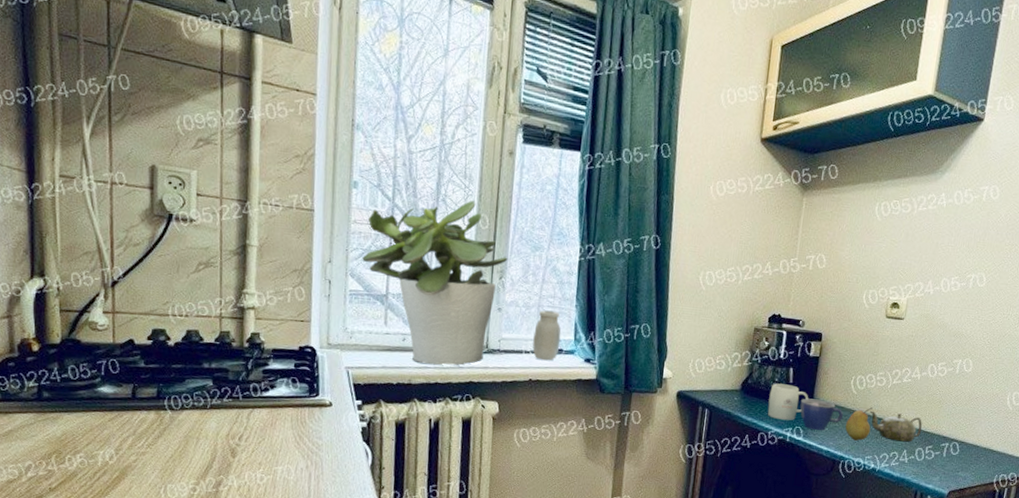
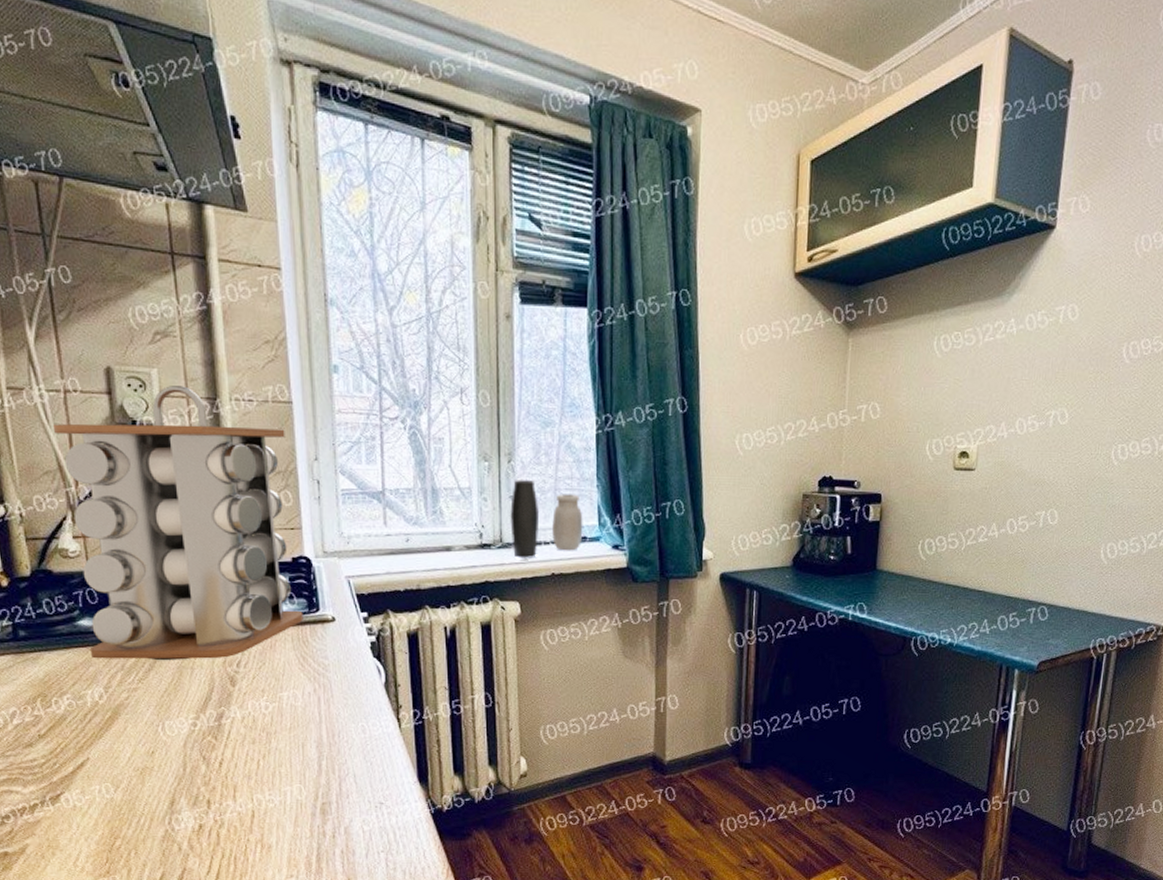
spice rack: none [96,186,305,432] -> present [52,384,303,660]
potted plant: present [362,201,508,365] -> none [352,376,516,566]
vase: none [496,294,523,365] -> present [510,480,538,559]
mug: present [767,383,809,421] -> none [824,555,871,597]
cup: present [800,398,844,431] -> none [861,569,913,606]
fruit: present [845,407,874,441] -> none [915,574,947,613]
teapot: present [870,410,922,442] -> none [942,578,1004,610]

